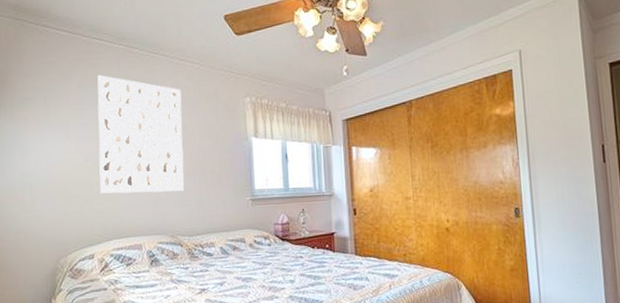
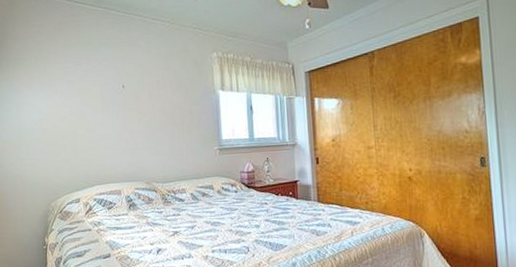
wall art: present [97,74,185,194] -> none [80,35,158,144]

